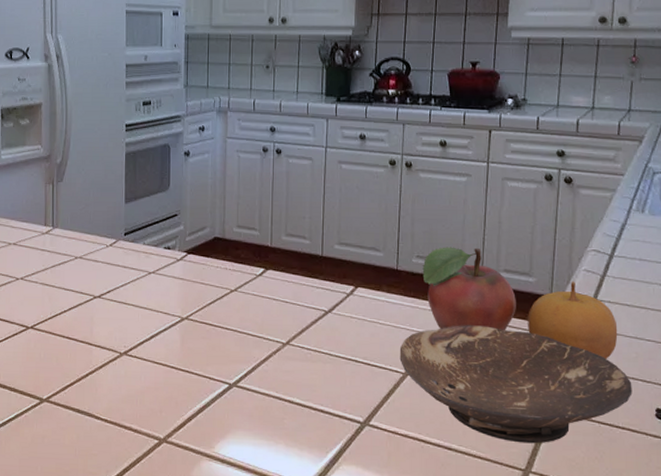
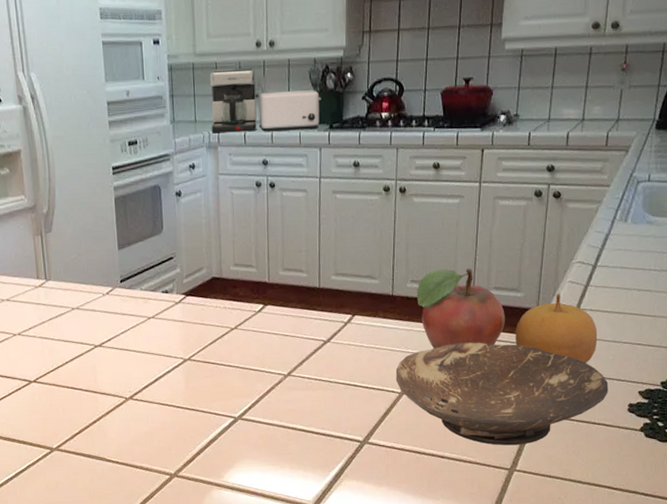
coffee maker: none [222,40,267,100] -> present [210,67,257,134]
toaster: none [269,64,330,101] -> present [258,90,321,132]

